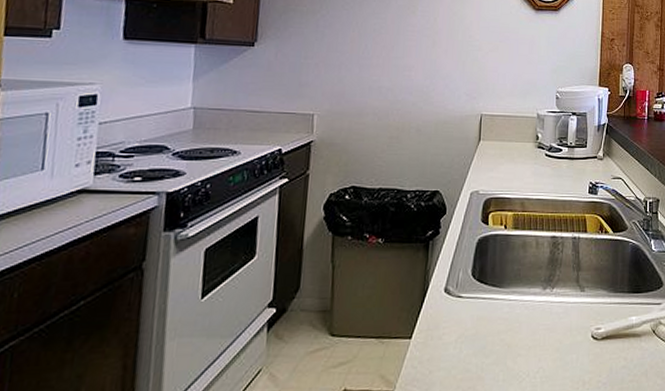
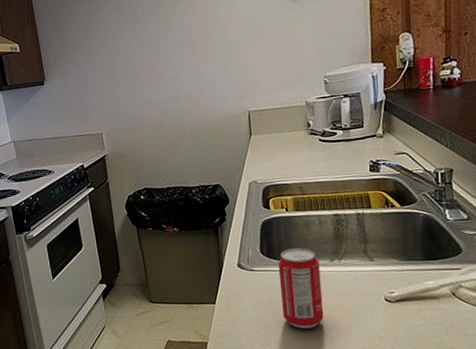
beverage can: none [486,272,532,372] -> present [278,248,324,329]

